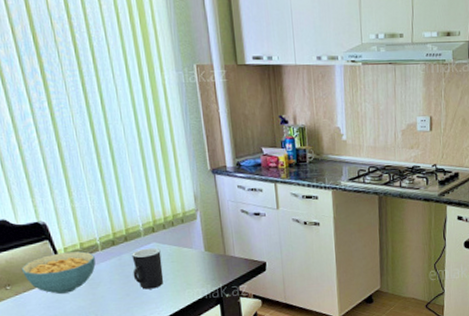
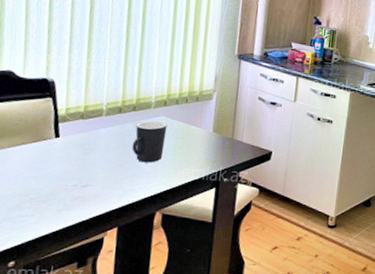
cereal bowl: present [21,251,96,294] -> none [12,112,97,155]

